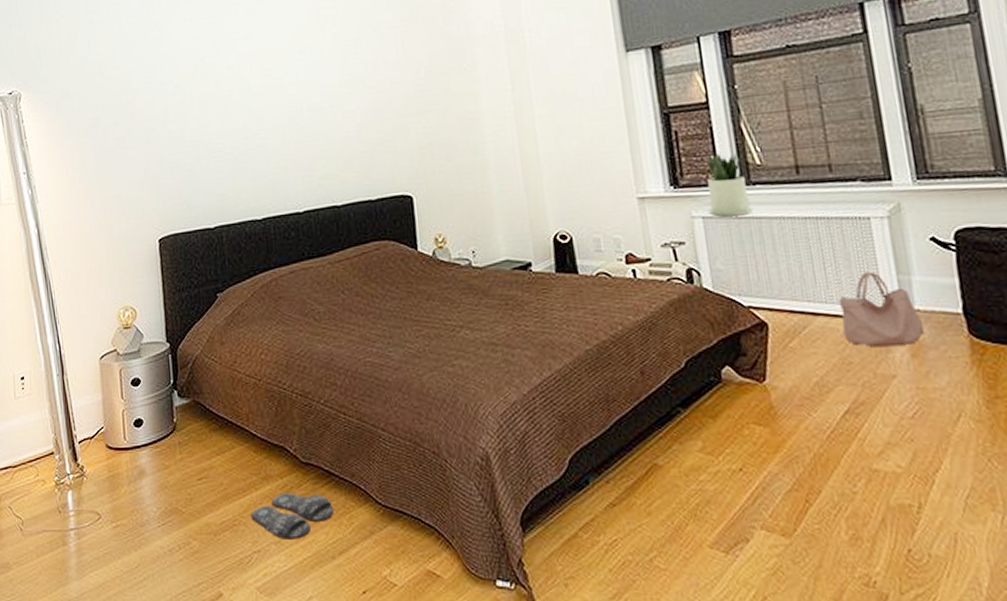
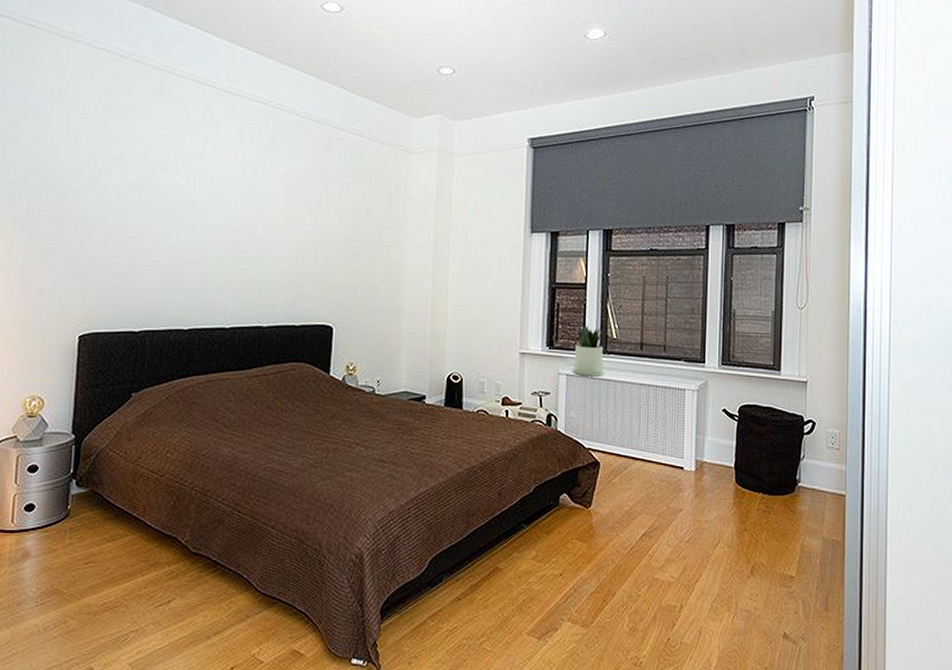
slippers: present [250,493,334,540] -> none [133,579,216,621]
handbag: present [838,271,925,348] -> none [652,430,707,488]

